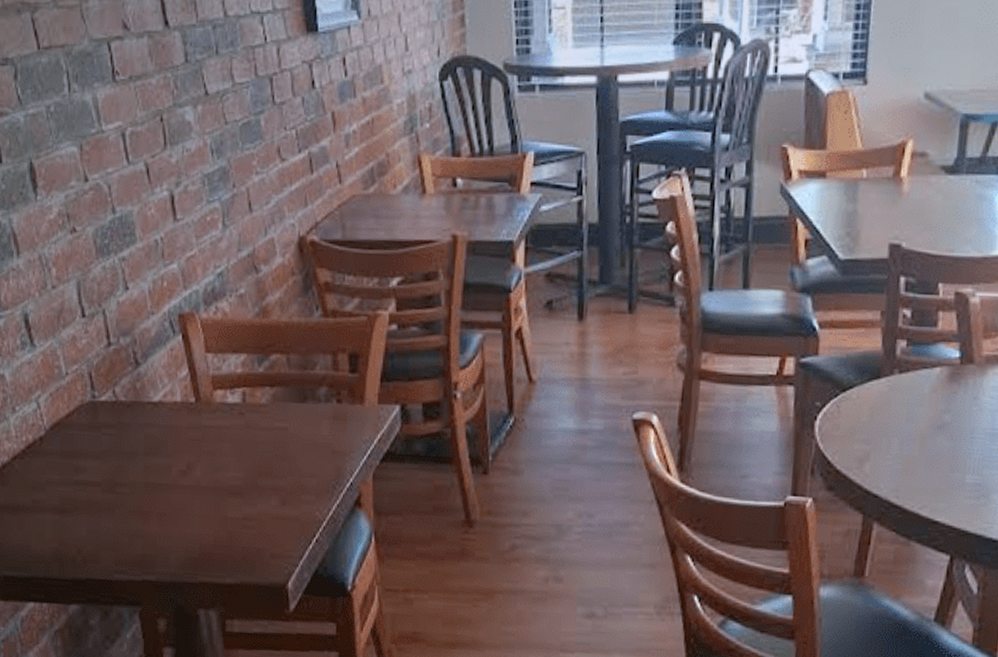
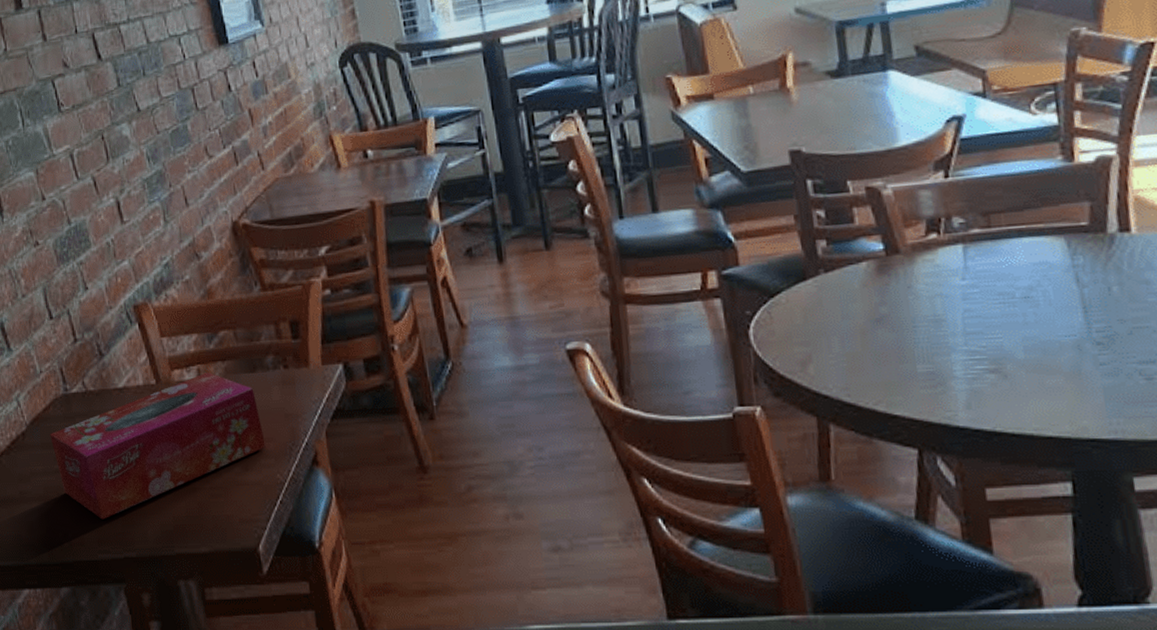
tissue box: none [71,397,308,539] -> present [50,372,266,520]

